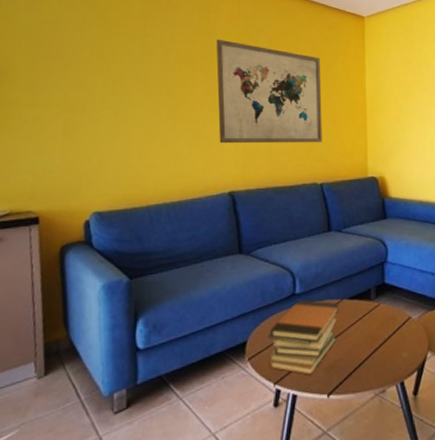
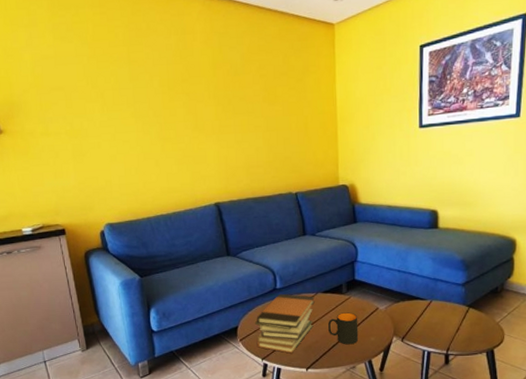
wall art: present [216,39,322,144] -> none [193,60,296,160]
mug: none [354,322,389,363] -> present [328,312,359,345]

